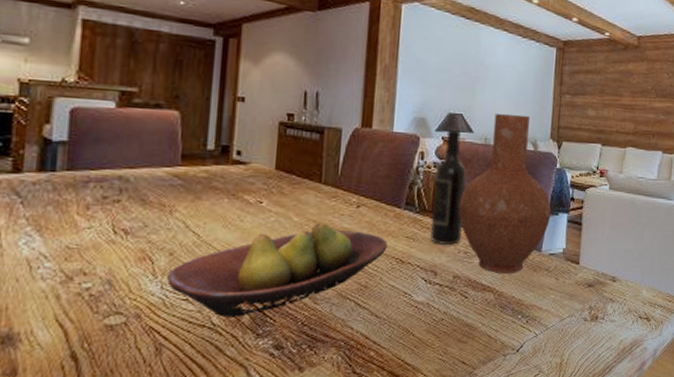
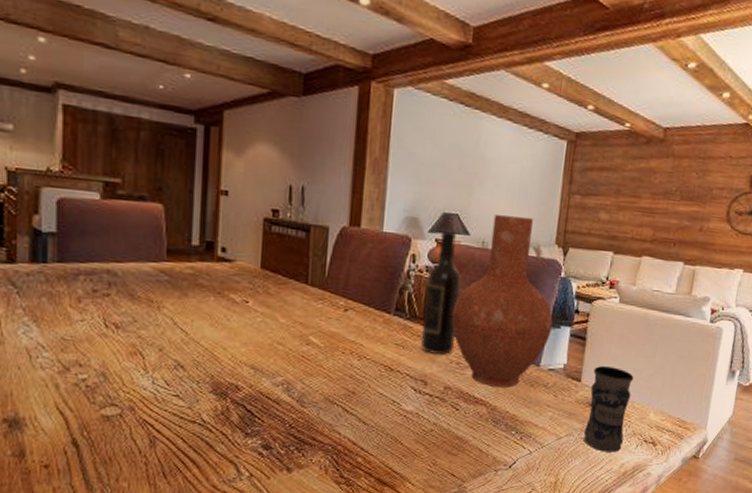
fruit bowl: present [167,222,387,318] -> none [158,325,376,416]
jar: none [584,249,626,330] -> present [583,366,634,453]

